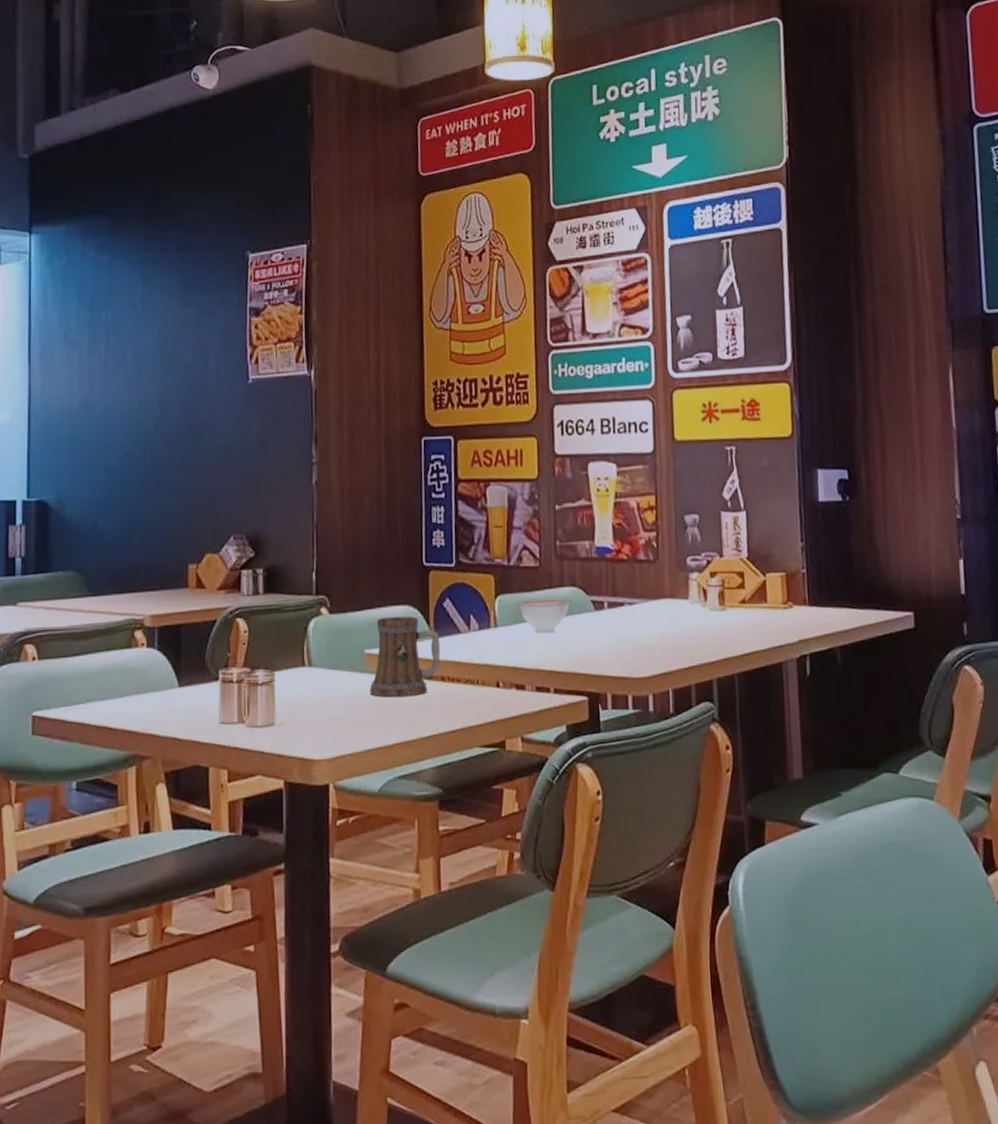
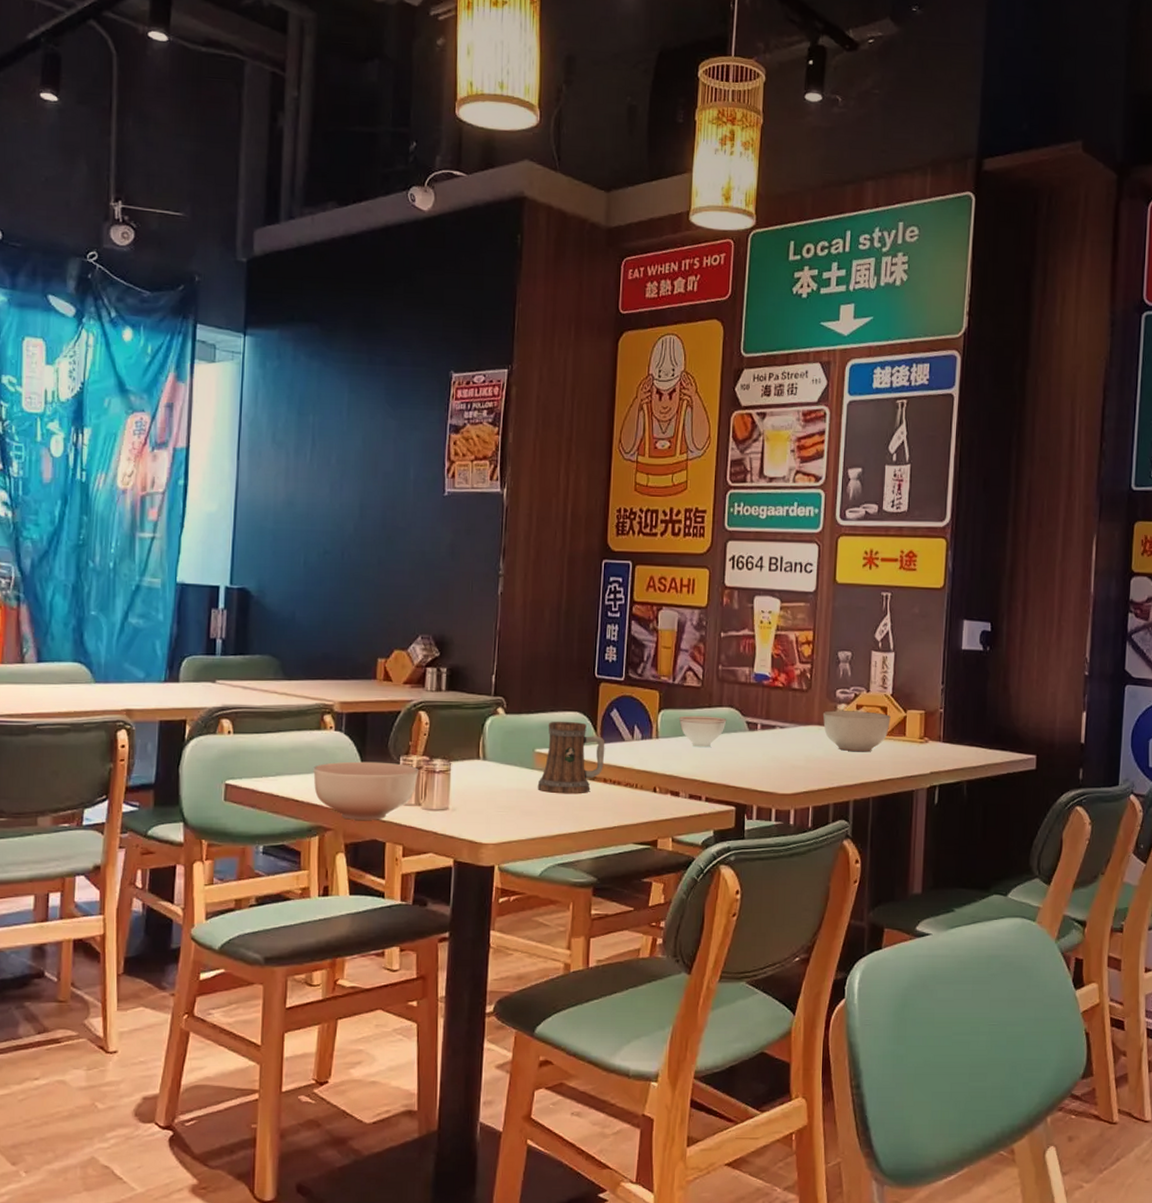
bowl: none [126,678,241,745] -> present [313,761,420,820]
bowl: none [674,578,749,624] -> present [822,710,891,752]

